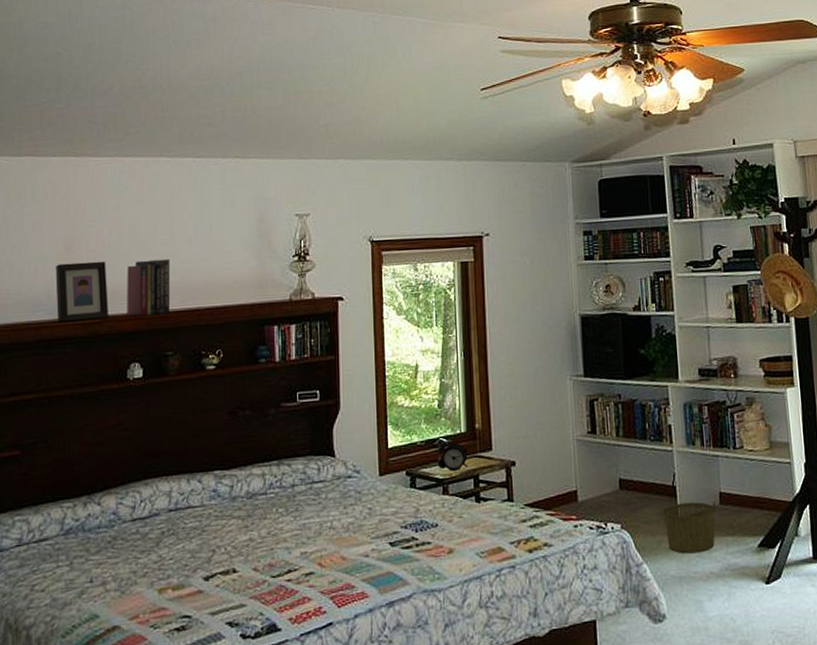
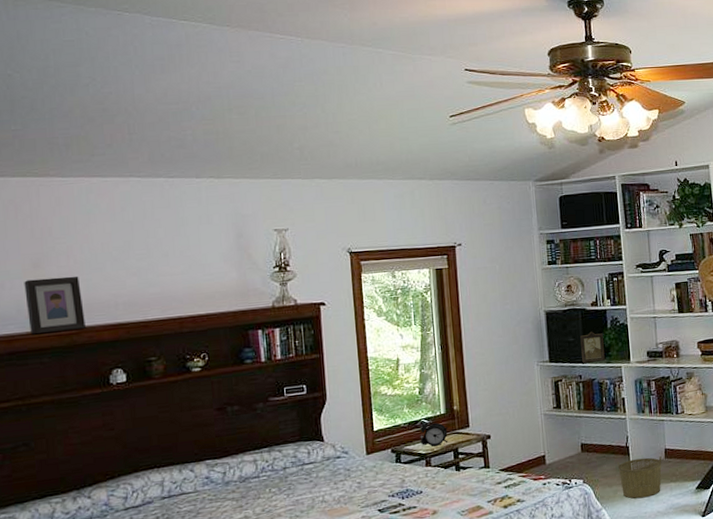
books: present [127,258,171,317] -> none [102,272,151,327]
photo frame: none [620,341,649,380] -> present [580,331,605,363]

